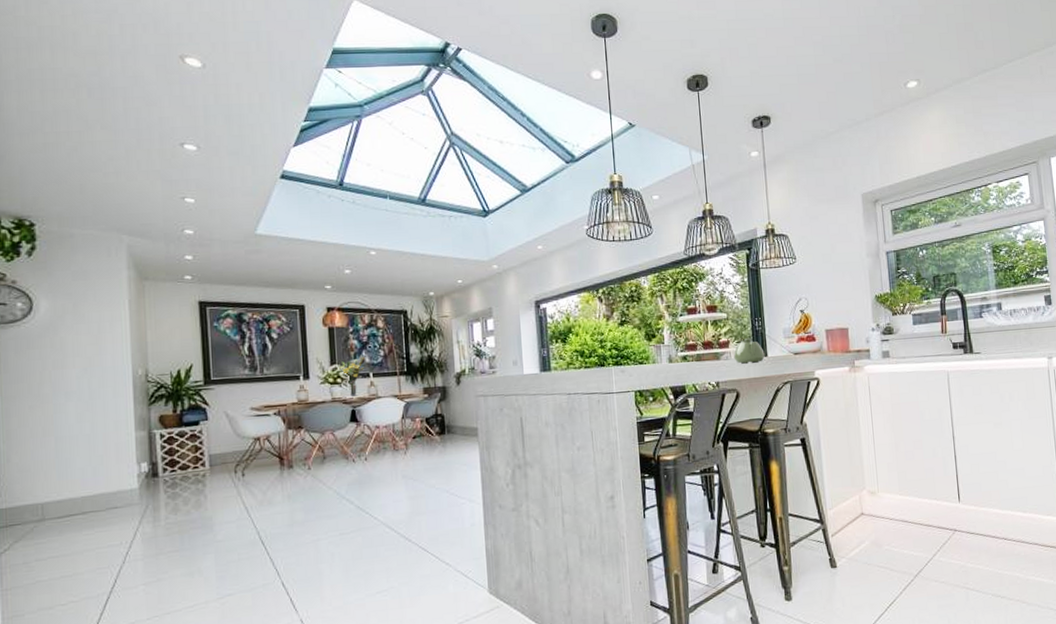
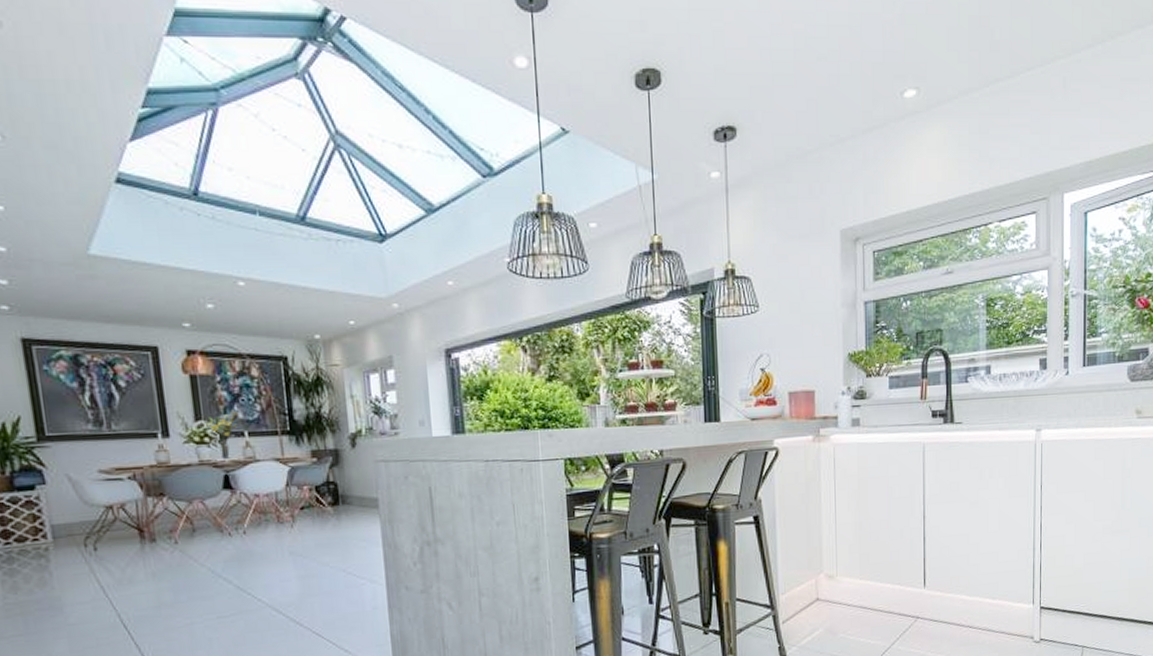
teapot: present [733,338,765,365] -> none [681,400,717,431]

